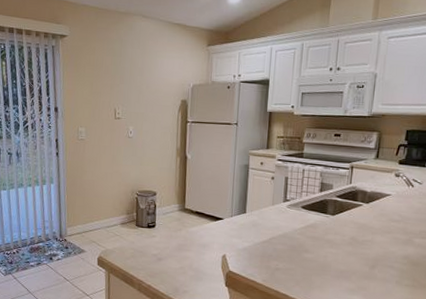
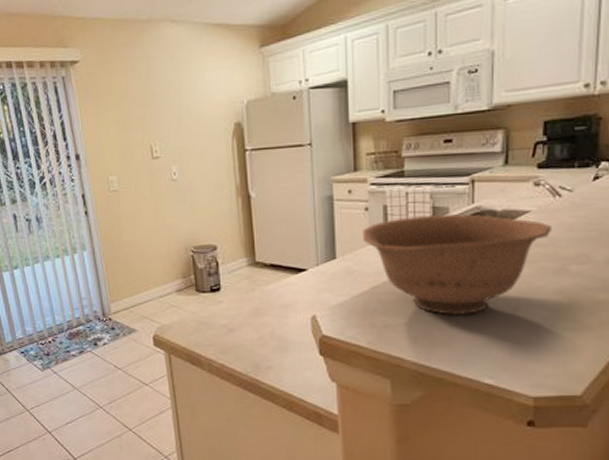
bowl: none [268,188,406,267] -> present [363,214,553,315]

